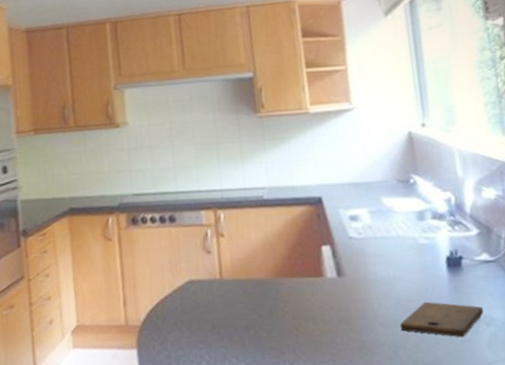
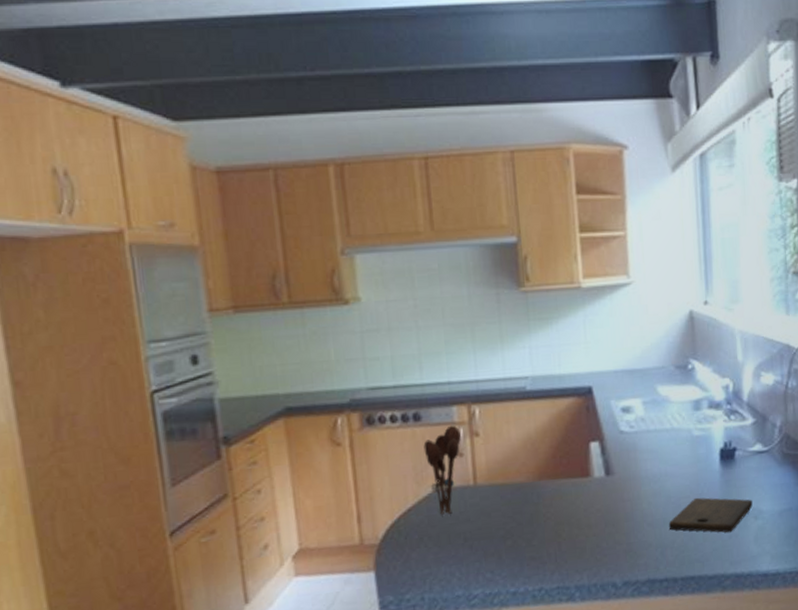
utensil holder: none [177,226,209,304] -> present [423,425,461,515]

